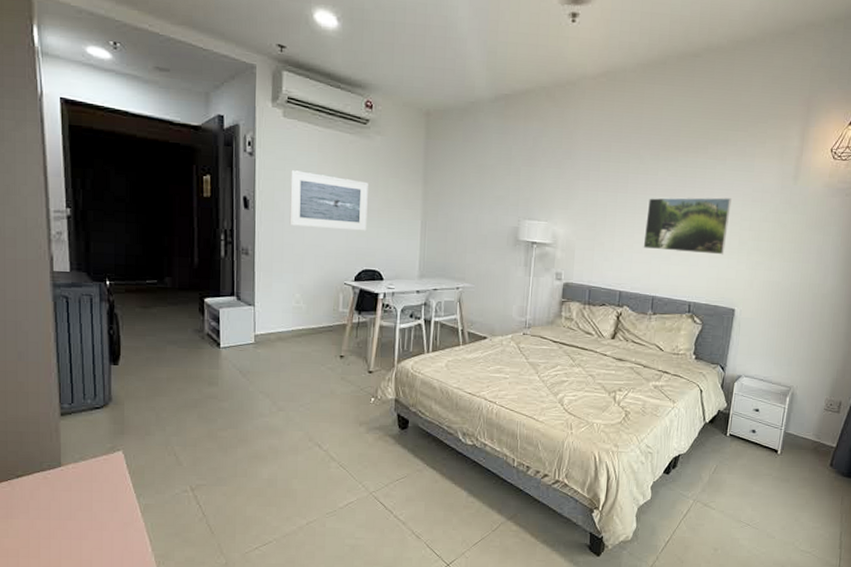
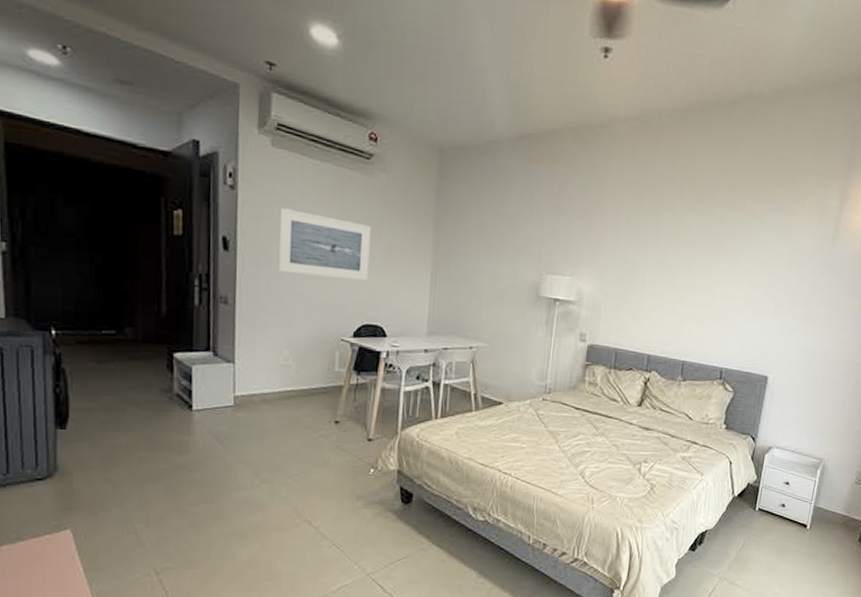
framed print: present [643,197,732,255] -> none [674,255,768,319]

